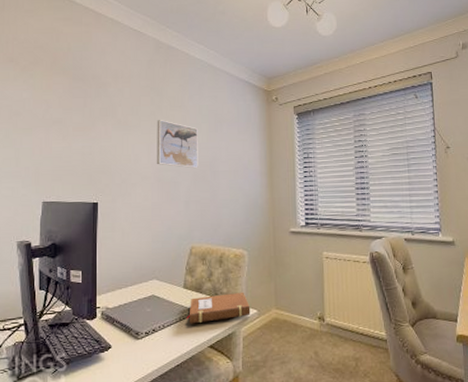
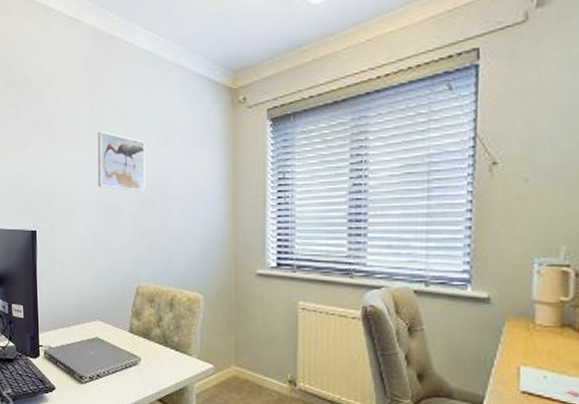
notebook: present [186,292,251,324] -> none [132,342,206,373]

